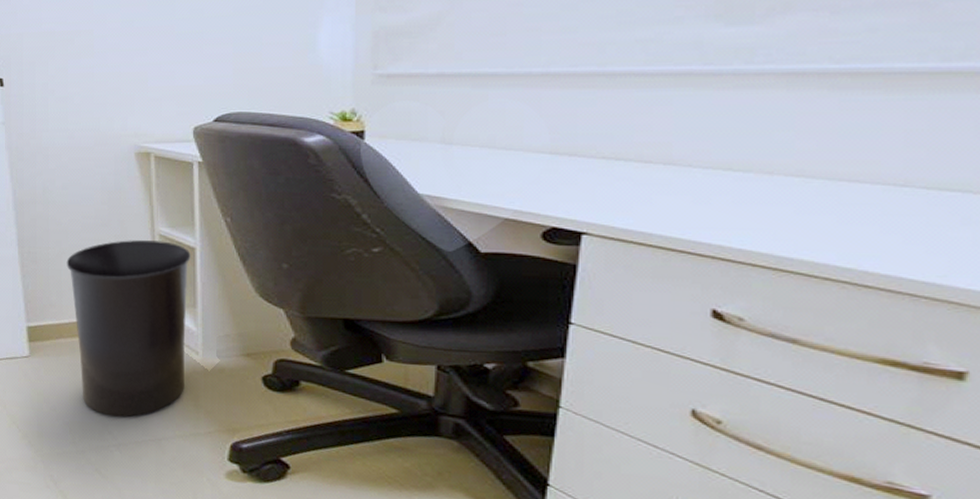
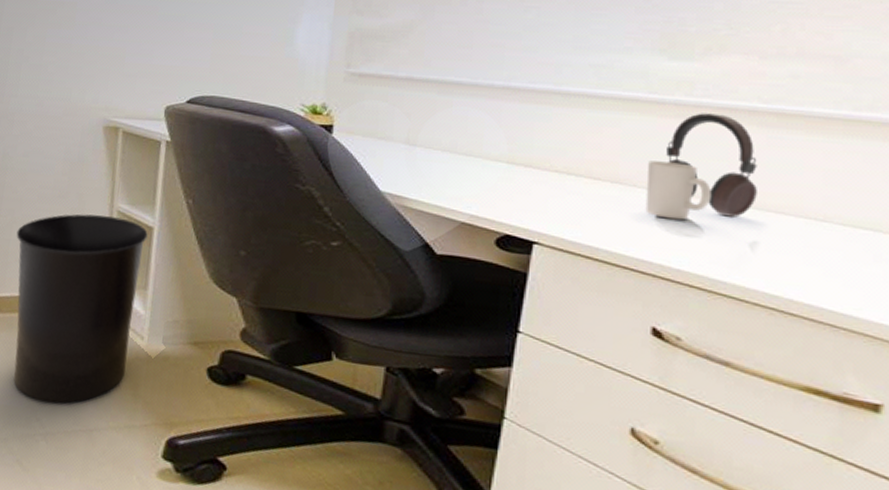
mug: none [702,137,776,198] -> present [645,160,712,220]
headphones: none [725,80,828,190] -> present [666,113,757,218]

